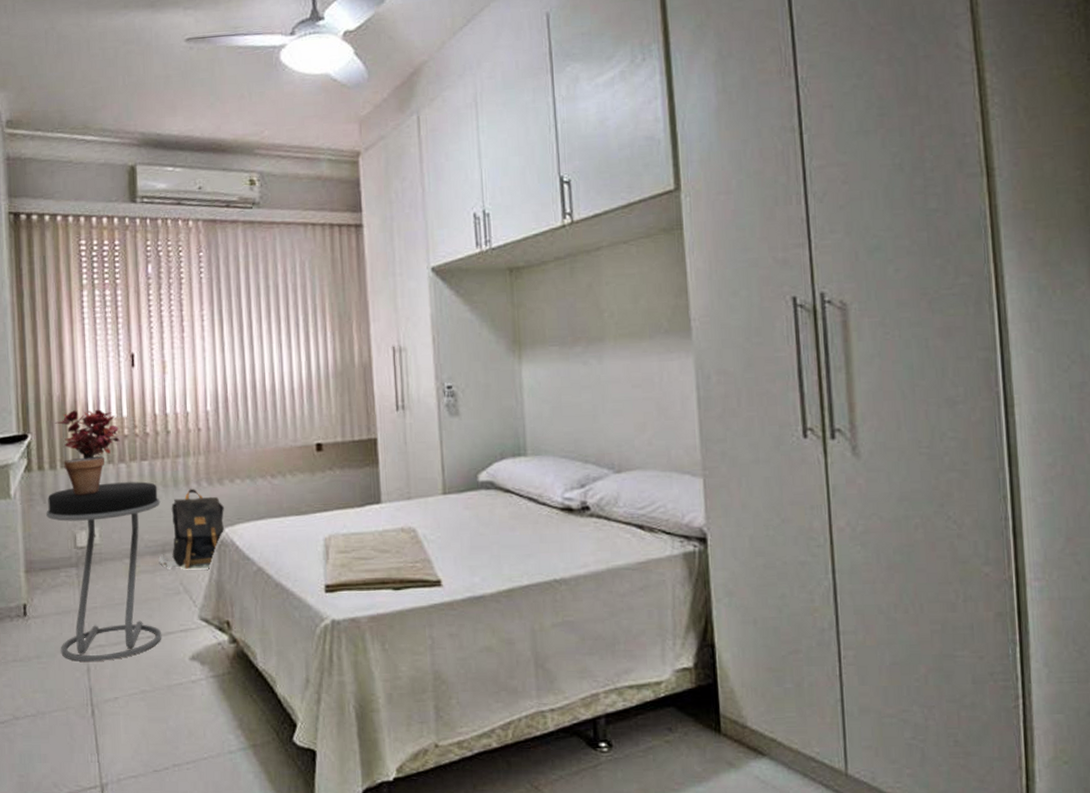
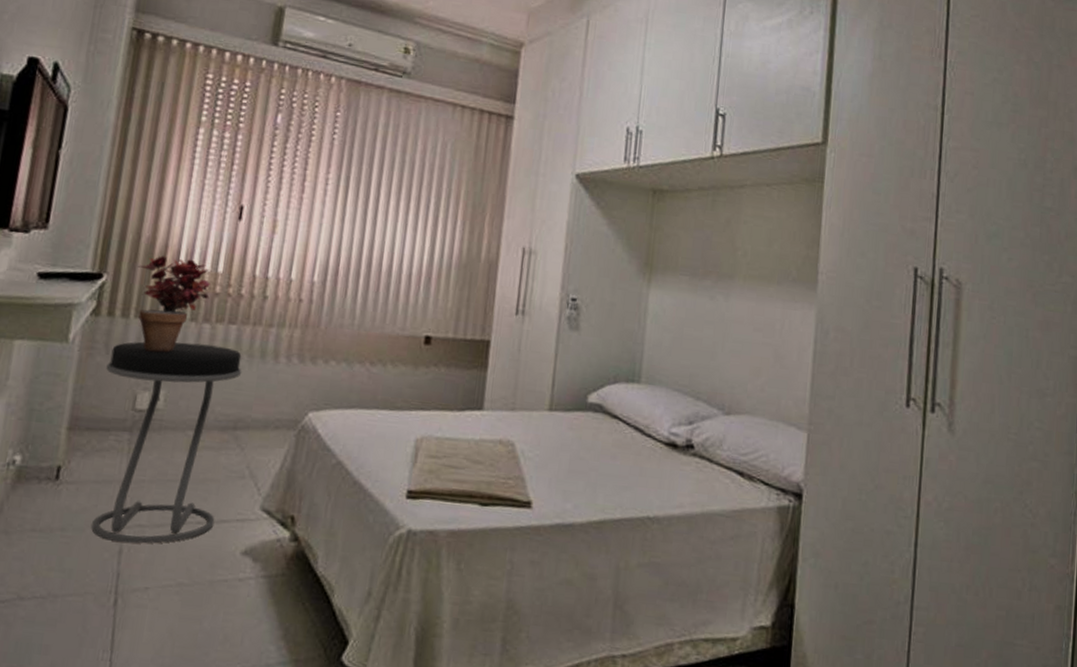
backpack: present [158,489,224,570] -> none [227,363,312,457]

